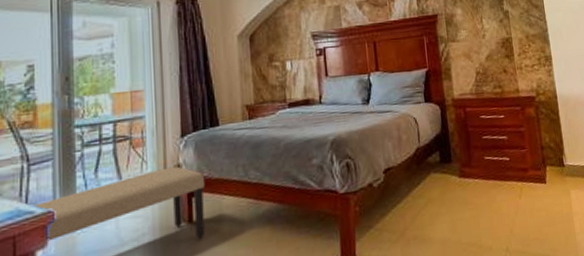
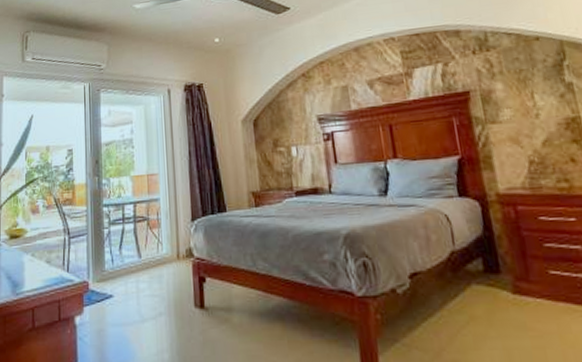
bench: present [33,166,206,242] -> none [73,249,216,326]

